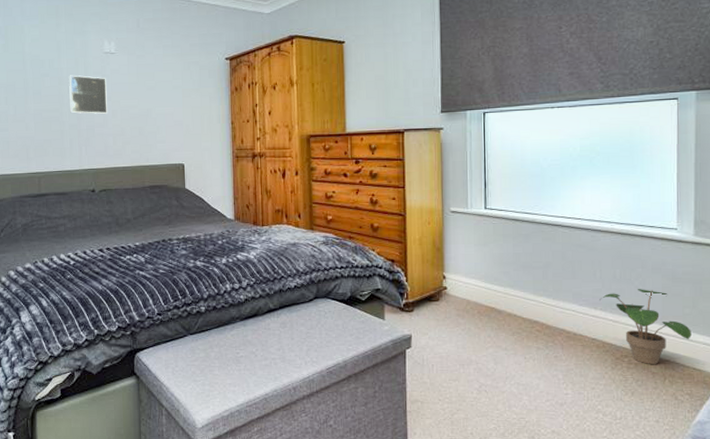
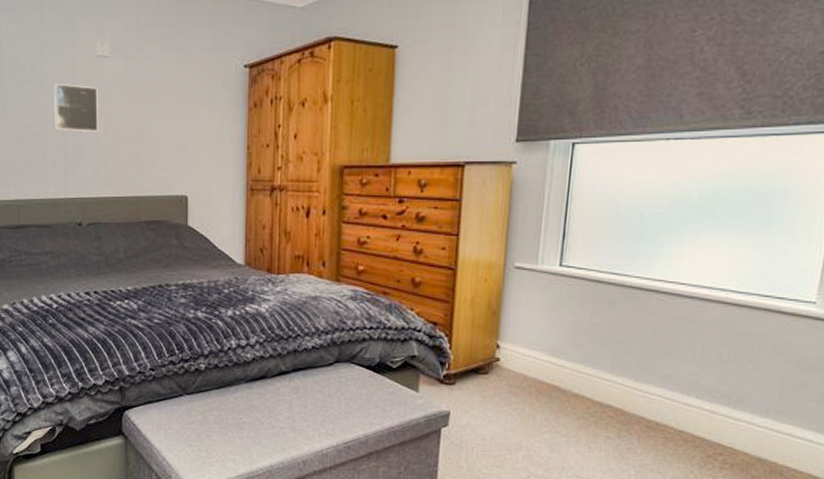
potted plant: present [599,288,691,364] -> none [696,373,814,466]

